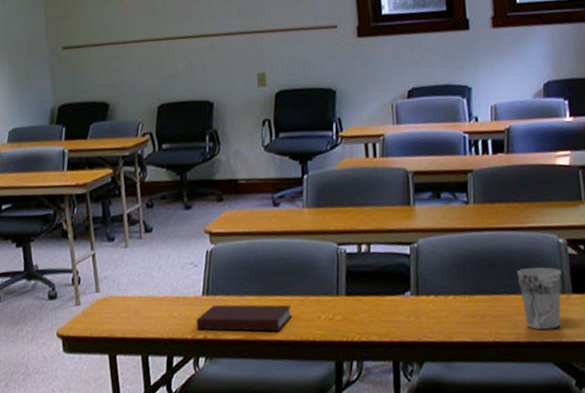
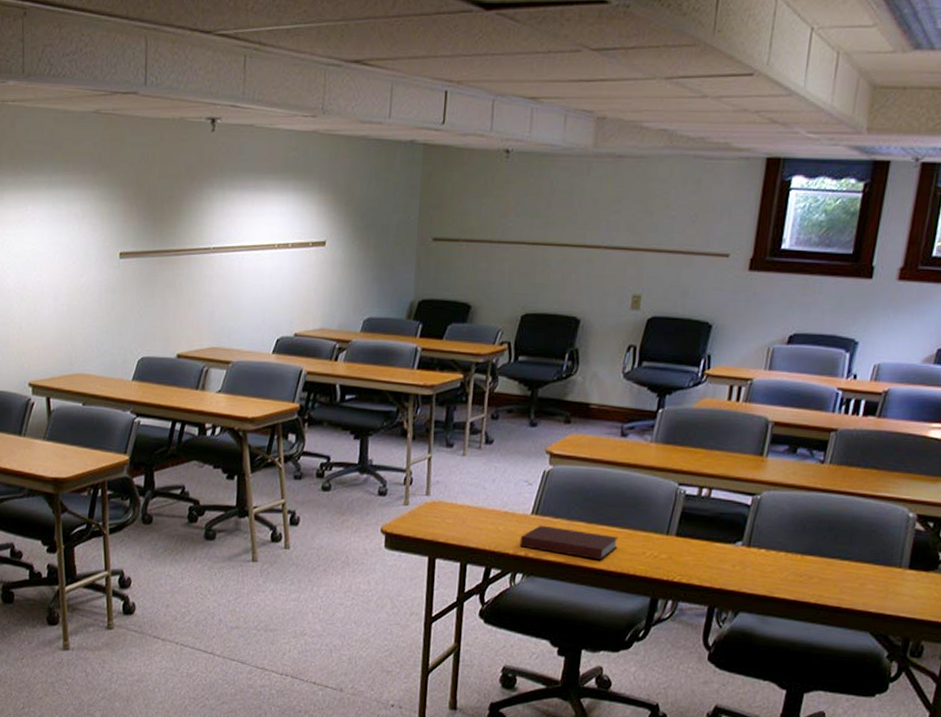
cup: present [517,267,562,330] -> none [853,537,903,601]

